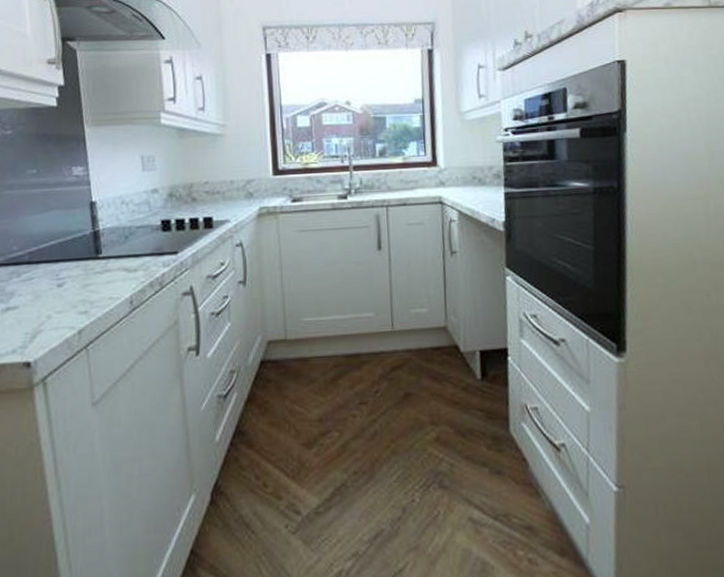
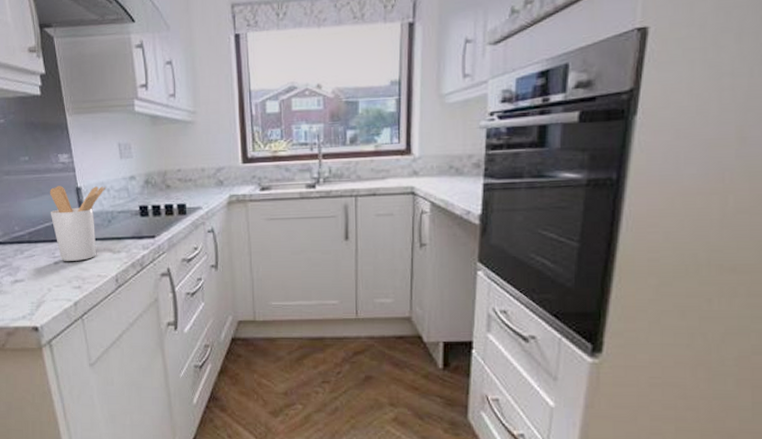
utensil holder: none [57,200,124,283] -> present [49,186,105,261]

